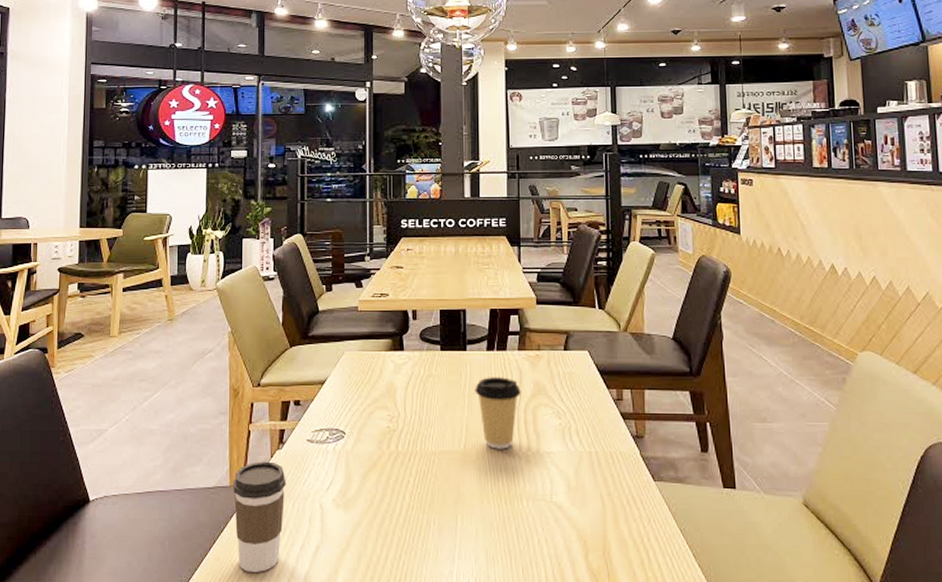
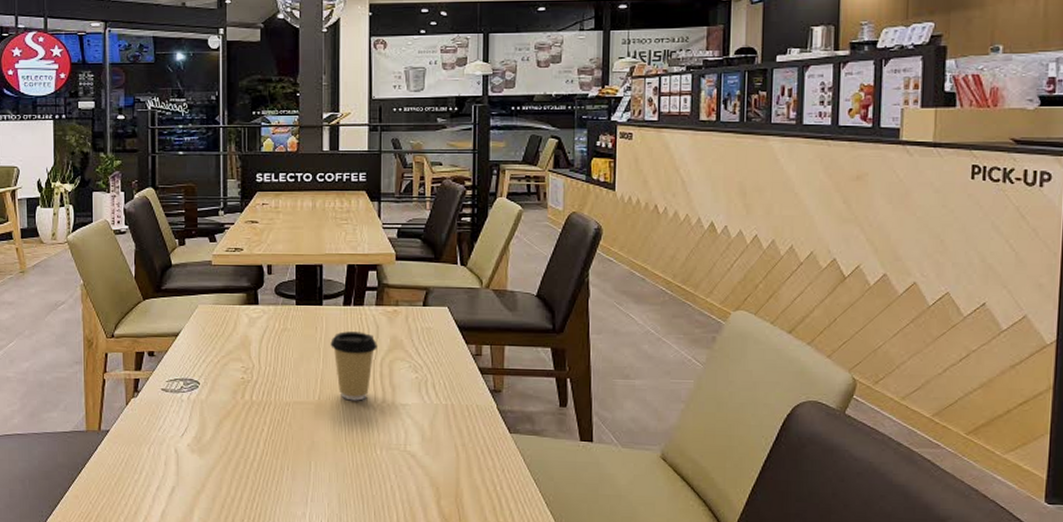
coffee cup: present [233,461,286,573] -> none [90,408,141,511]

